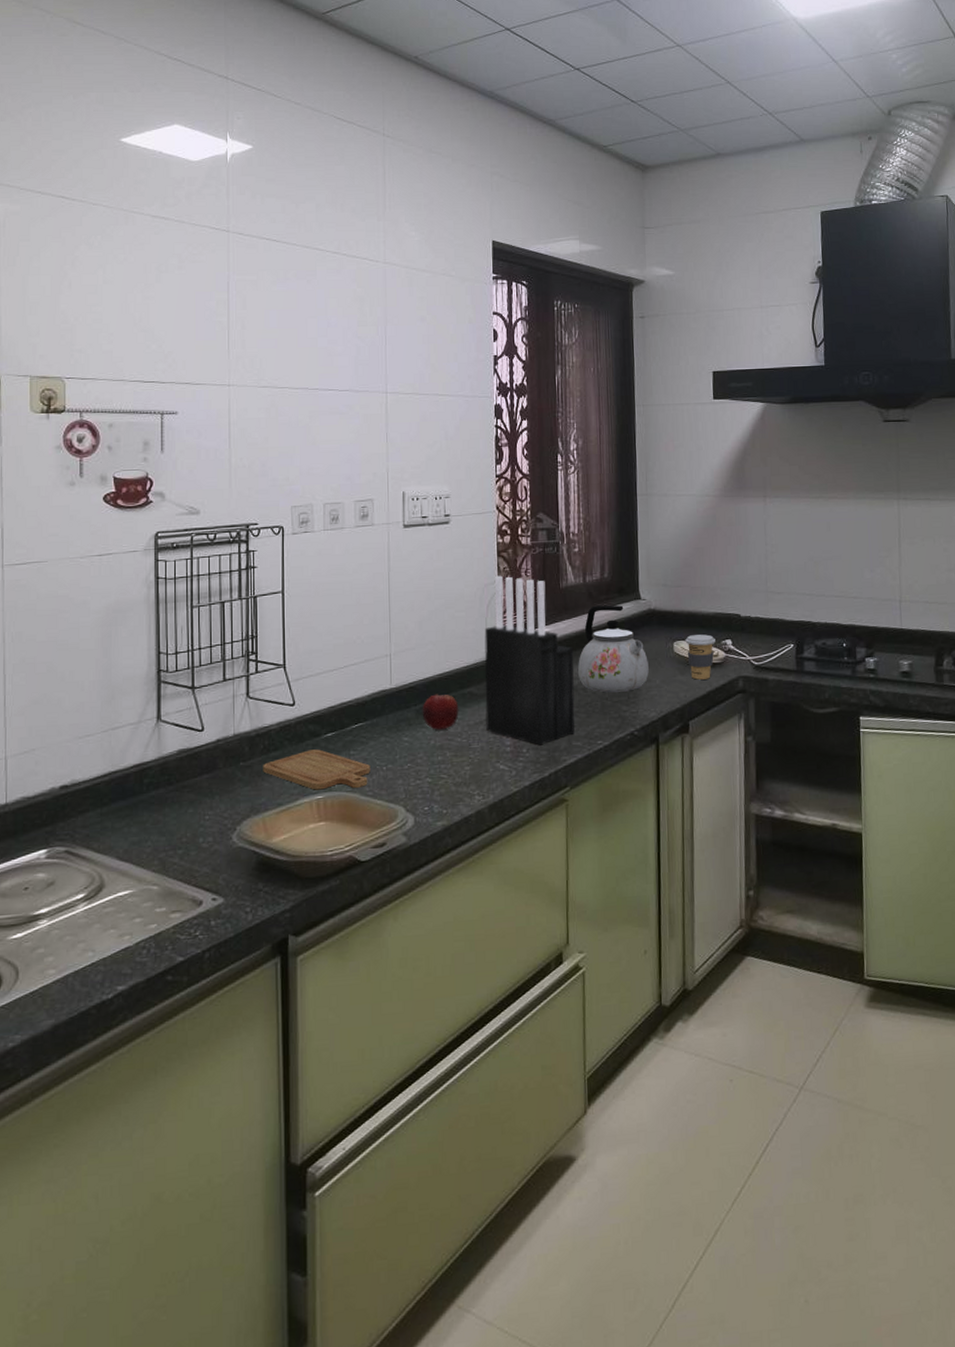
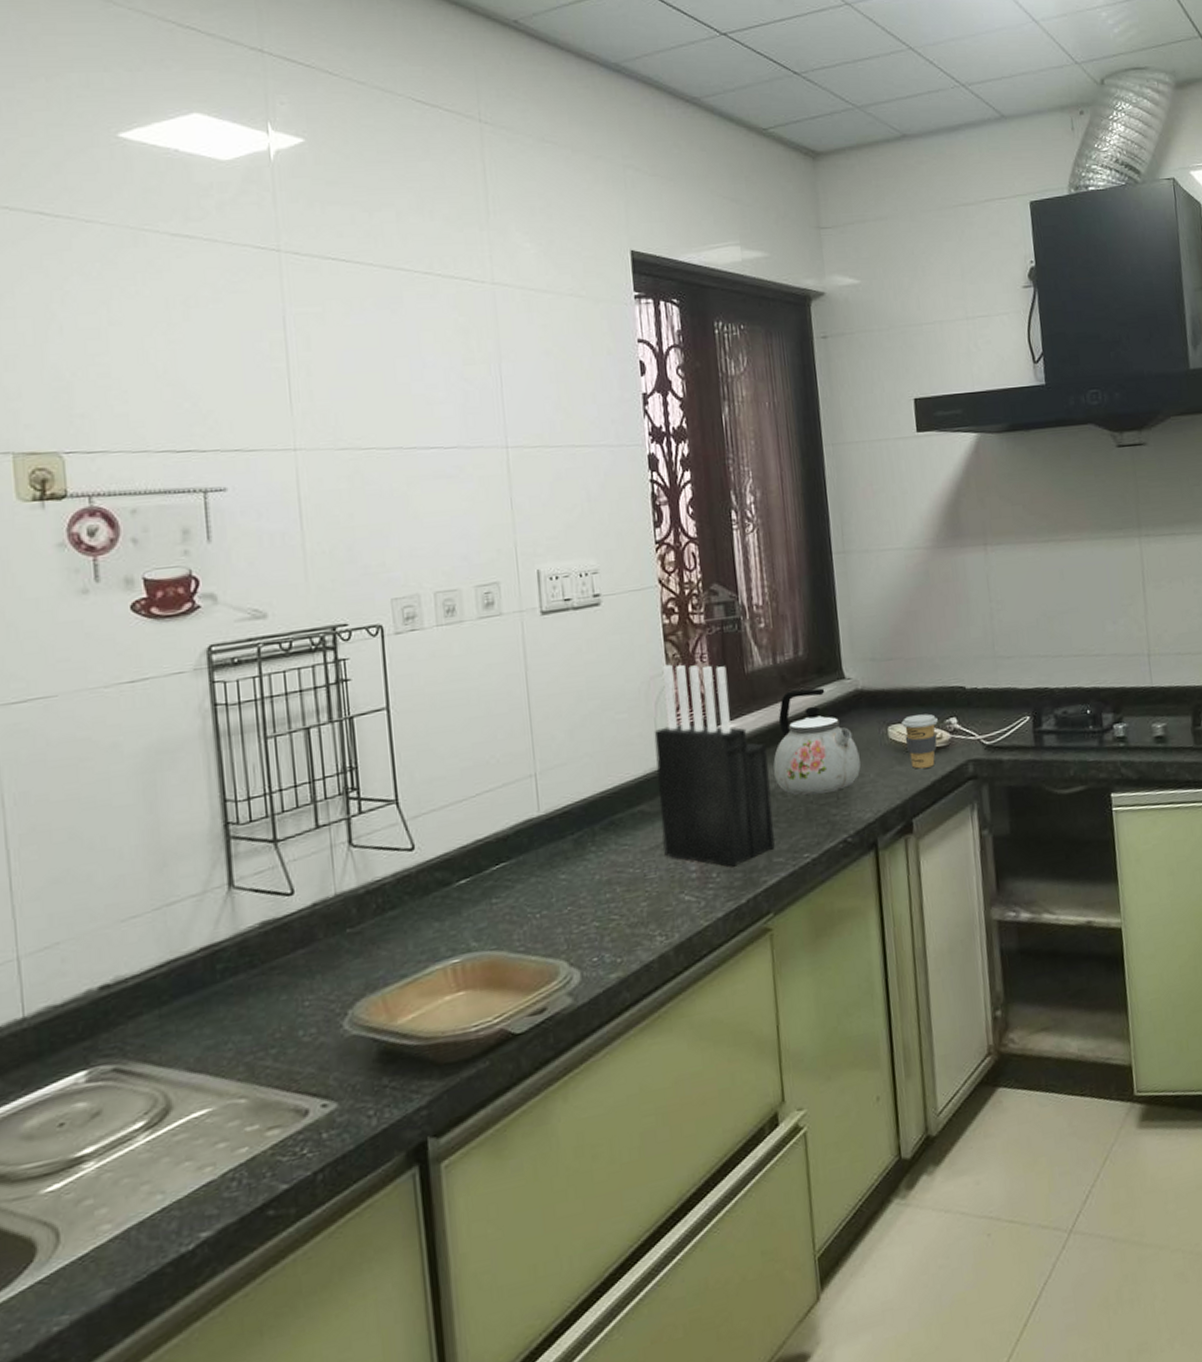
chopping board: present [263,749,370,790] -> none [377,901,520,953]
fruit: present [422,693,459,730] -> none [581,816,629,862]

